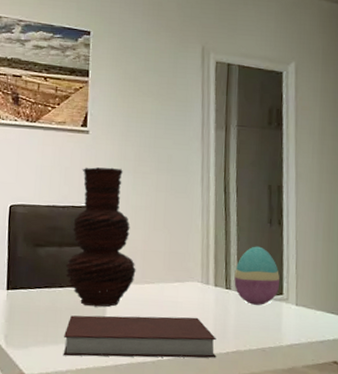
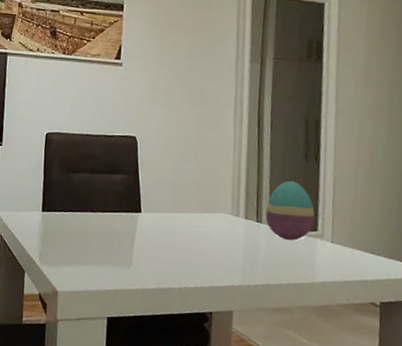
notebook: present [63,315,217,358] -> none [93,239,245,290]
vase: present [65,167,136,308] -> none [97,98,166,233]

